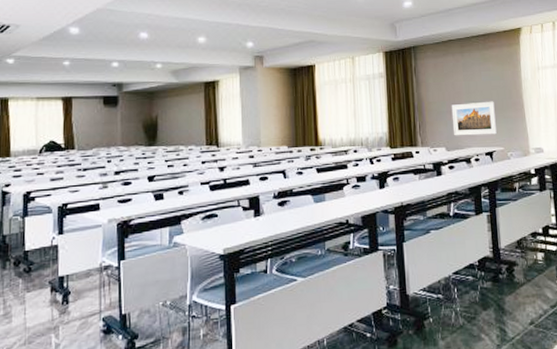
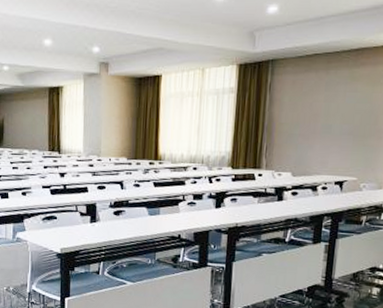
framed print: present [451,101,498,136] -> none [303,126,355,163]

